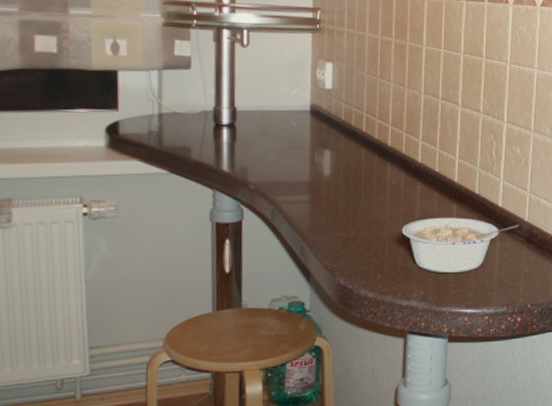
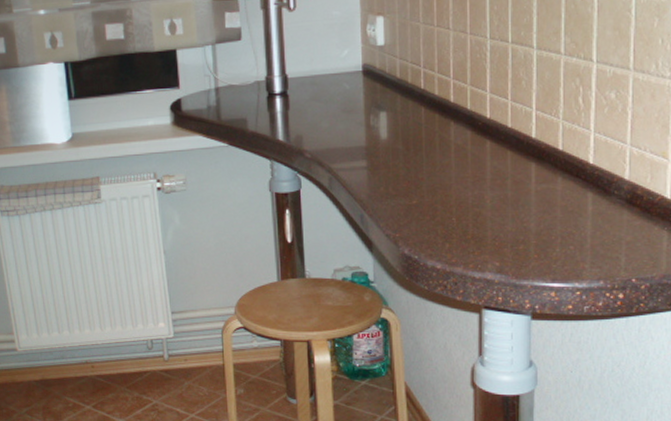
legume: present [401,217,520,273] -> none [470,178,618,241]

